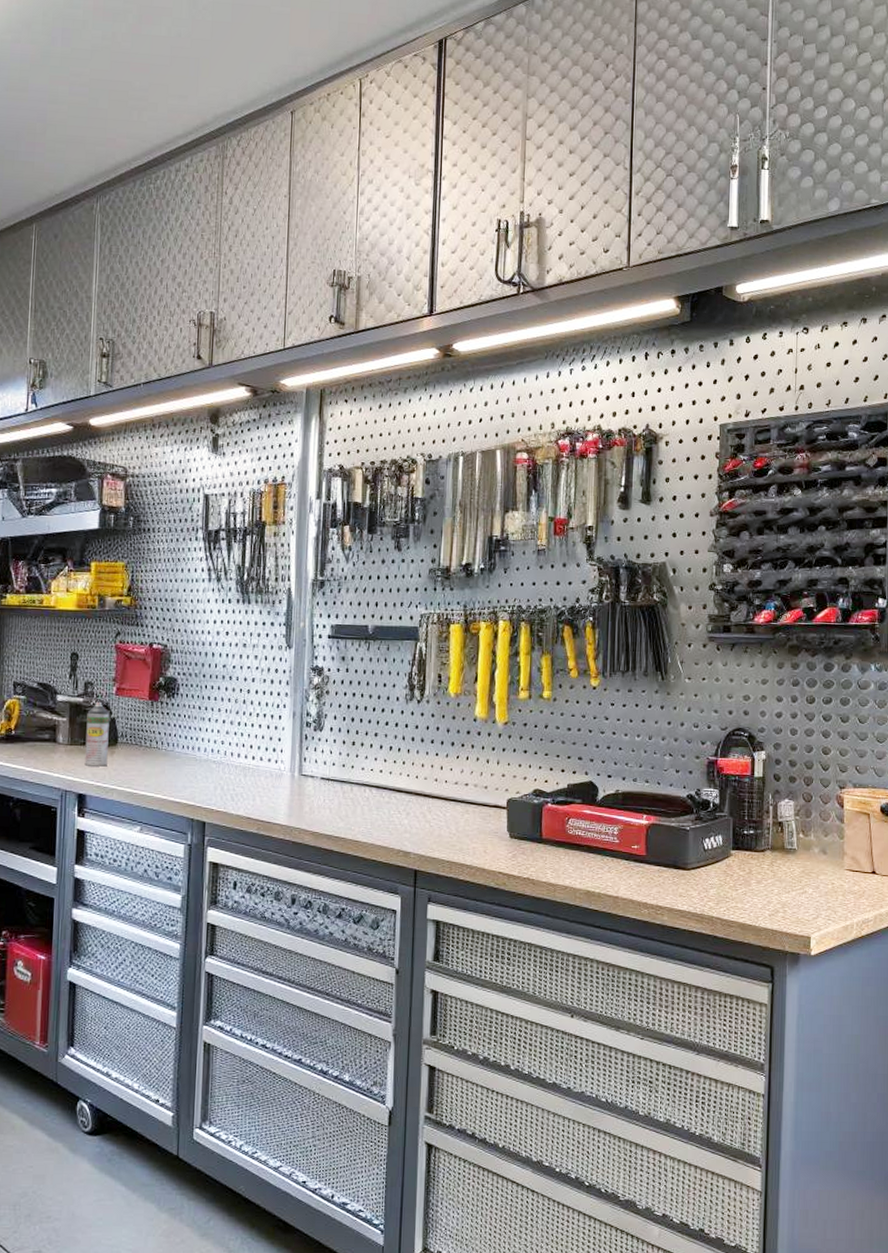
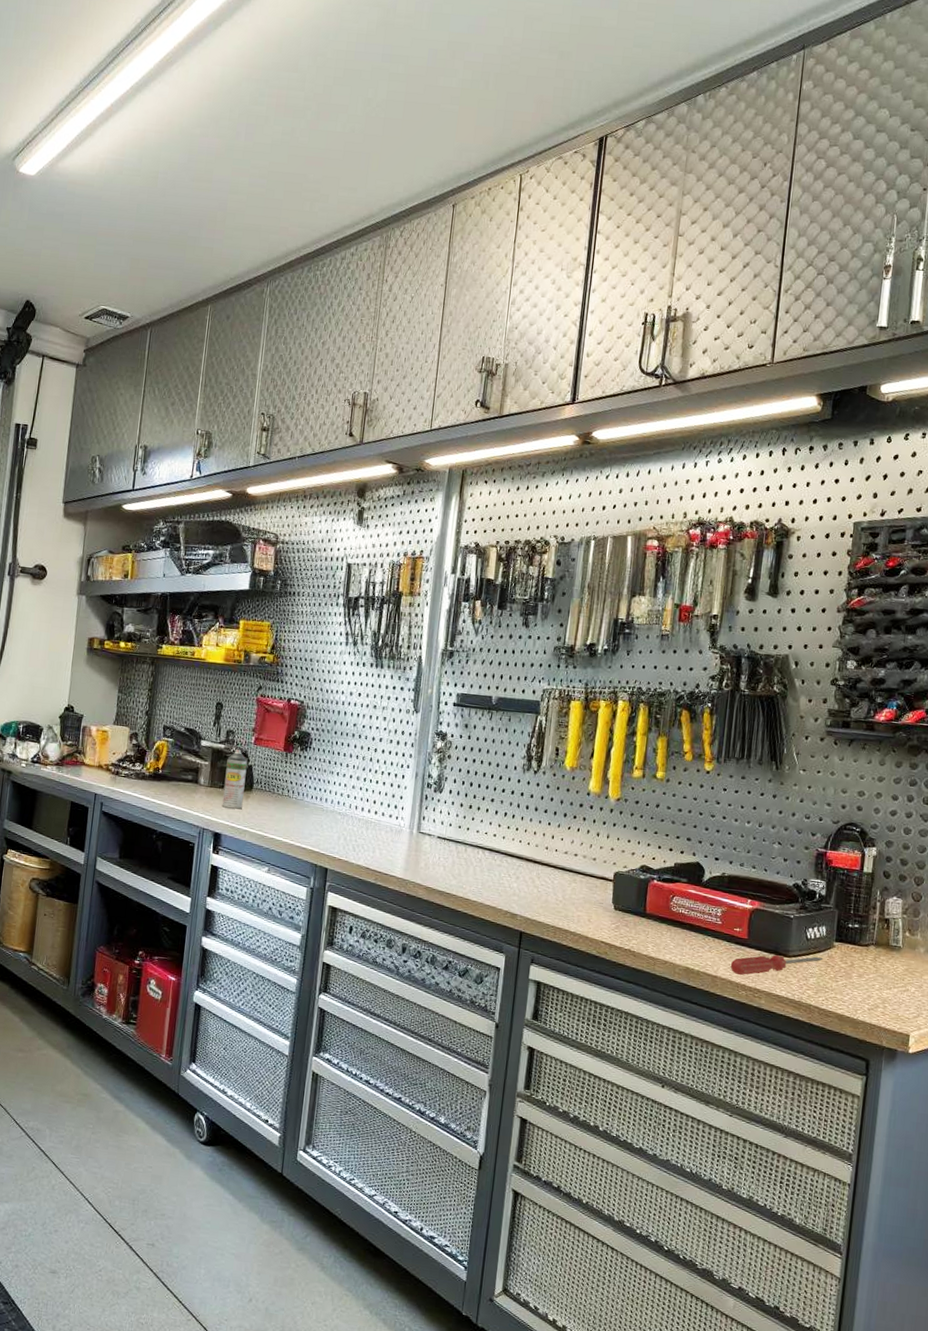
screwdriver: none [630,867,722,894] -> present [730,954,824,976]

